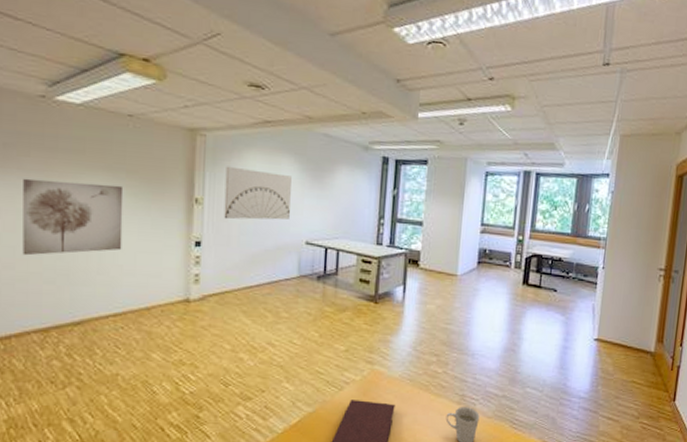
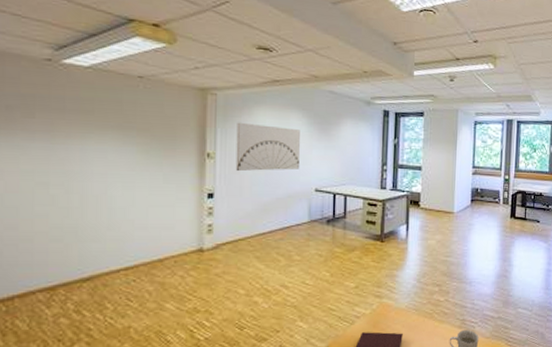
wall art: present [22,178,124,256] -> none [27,139,134,215]

